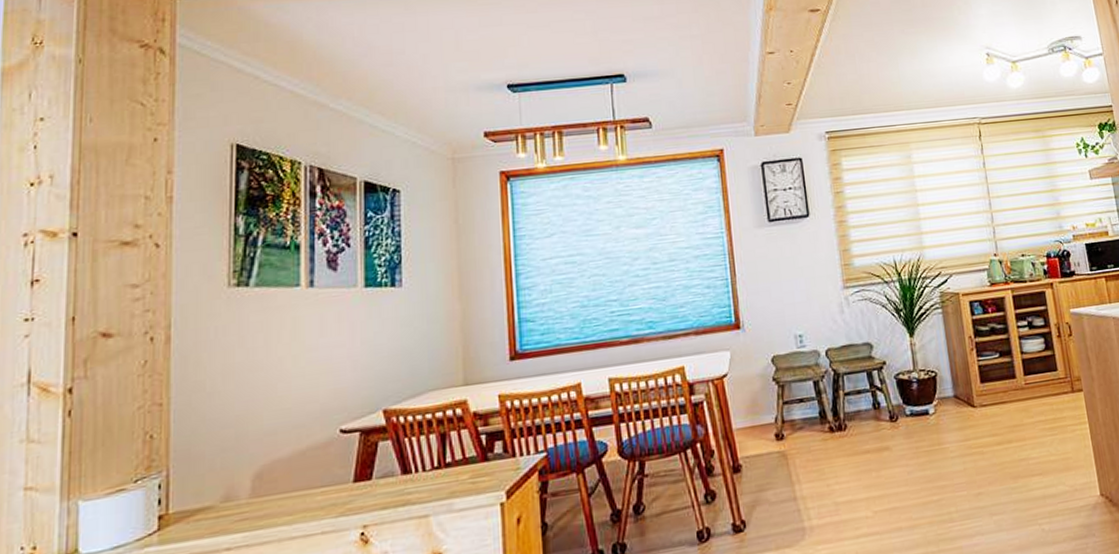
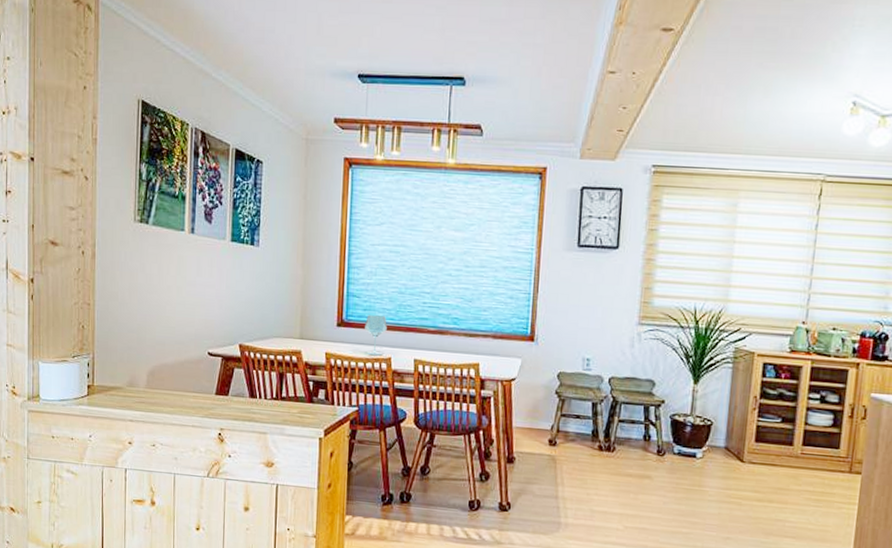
wine glass: none [544,336,572,386] -> present [365,315,387,355]

